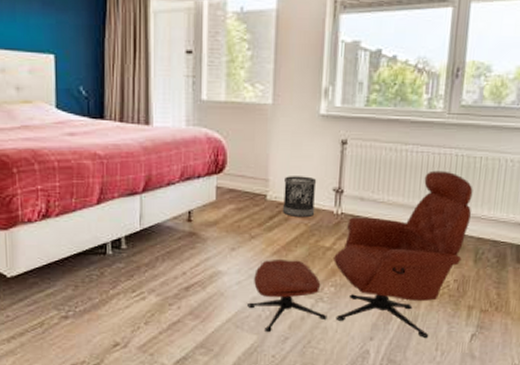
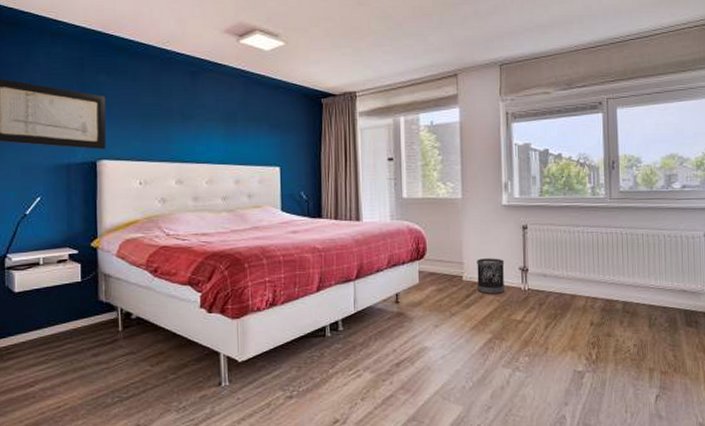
armchair: present [247,170,473,338] -> none [452,247,640,403]

